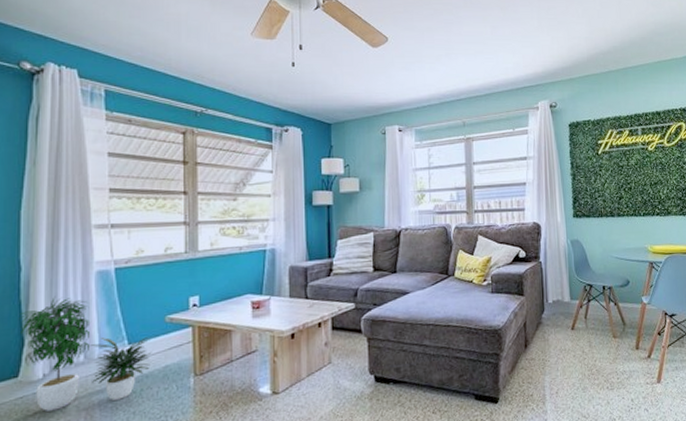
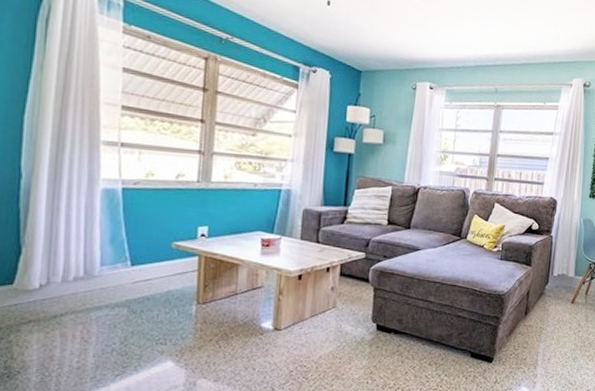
potted plant: present [19,296,152,411] -> none [17,208,155,321]

